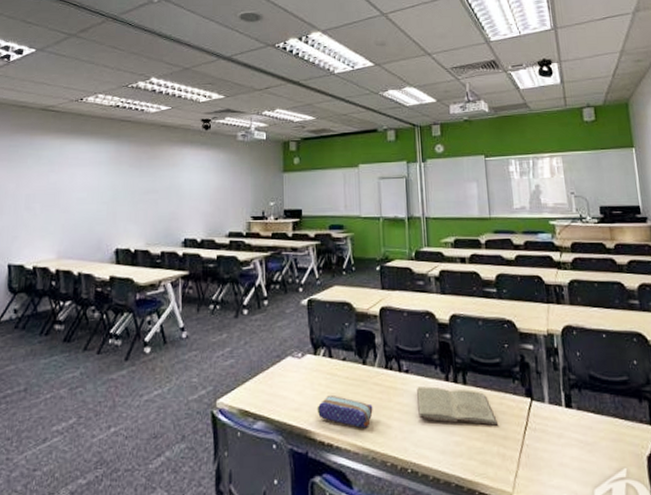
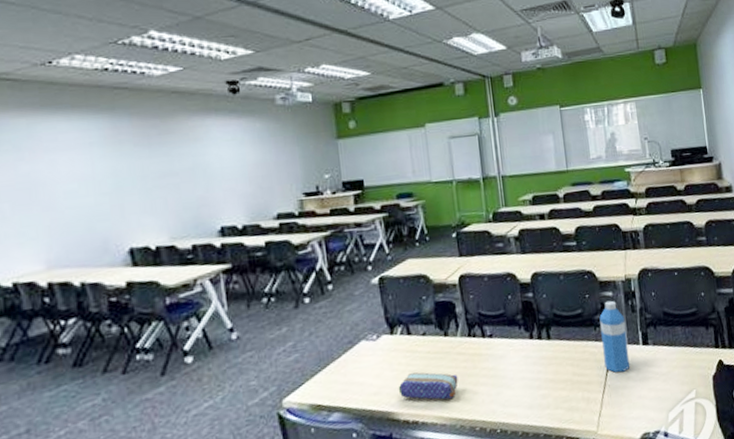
book: present [417,386,499,426] -> none [502,343,583,380]
water bottle: none [518,354,551,433] -> present [599,300,630,373]

